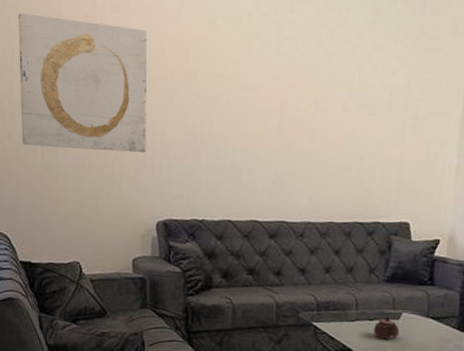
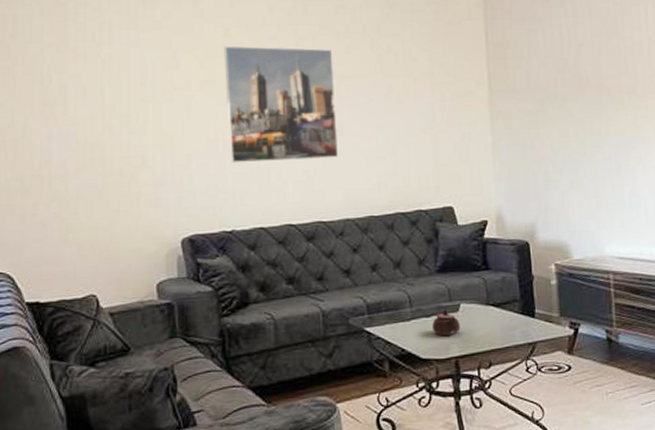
wall art: present [18,13,148,153] -> none [20,40,165,175]
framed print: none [206,38,314,163] -> present [224,46,338,164]

